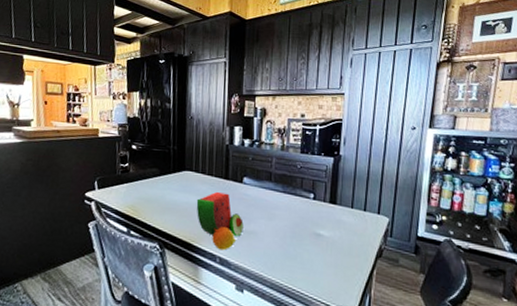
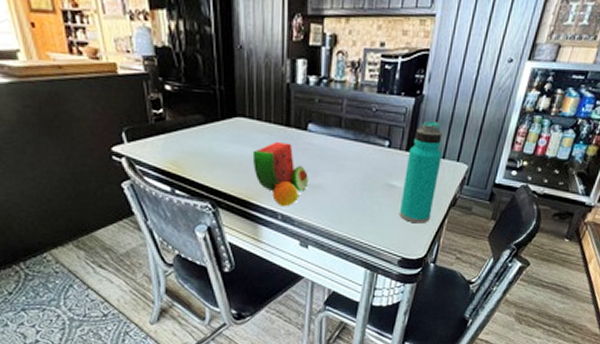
water bottle: none [328,176,363,274] -> present [399,120,442,224]

